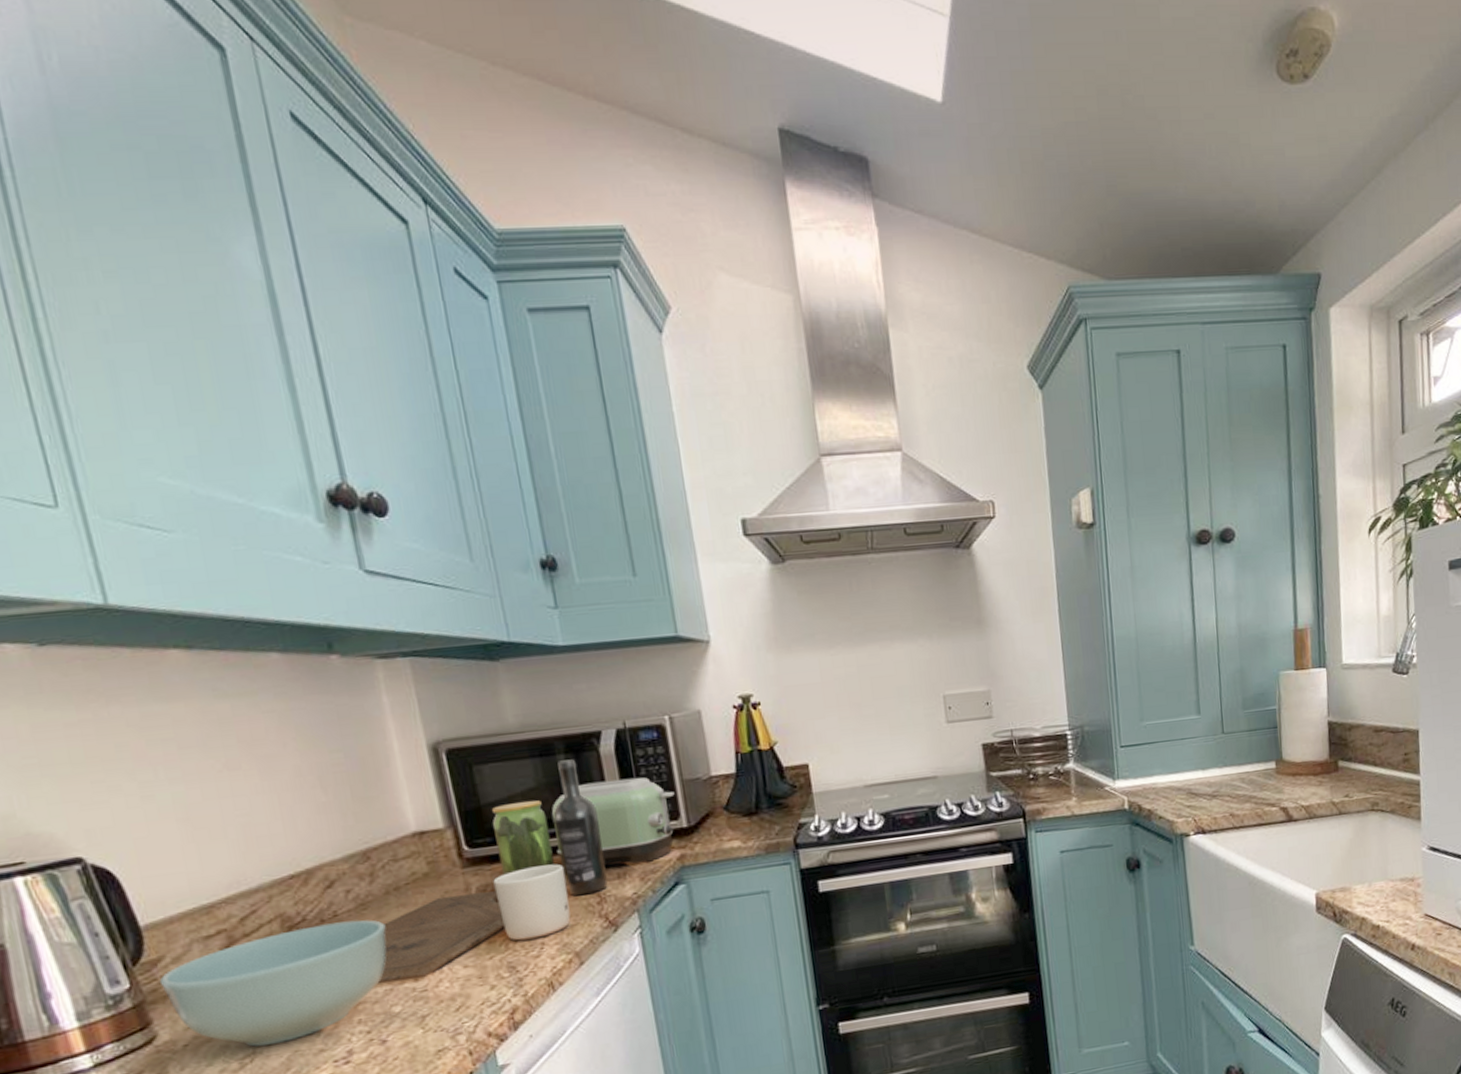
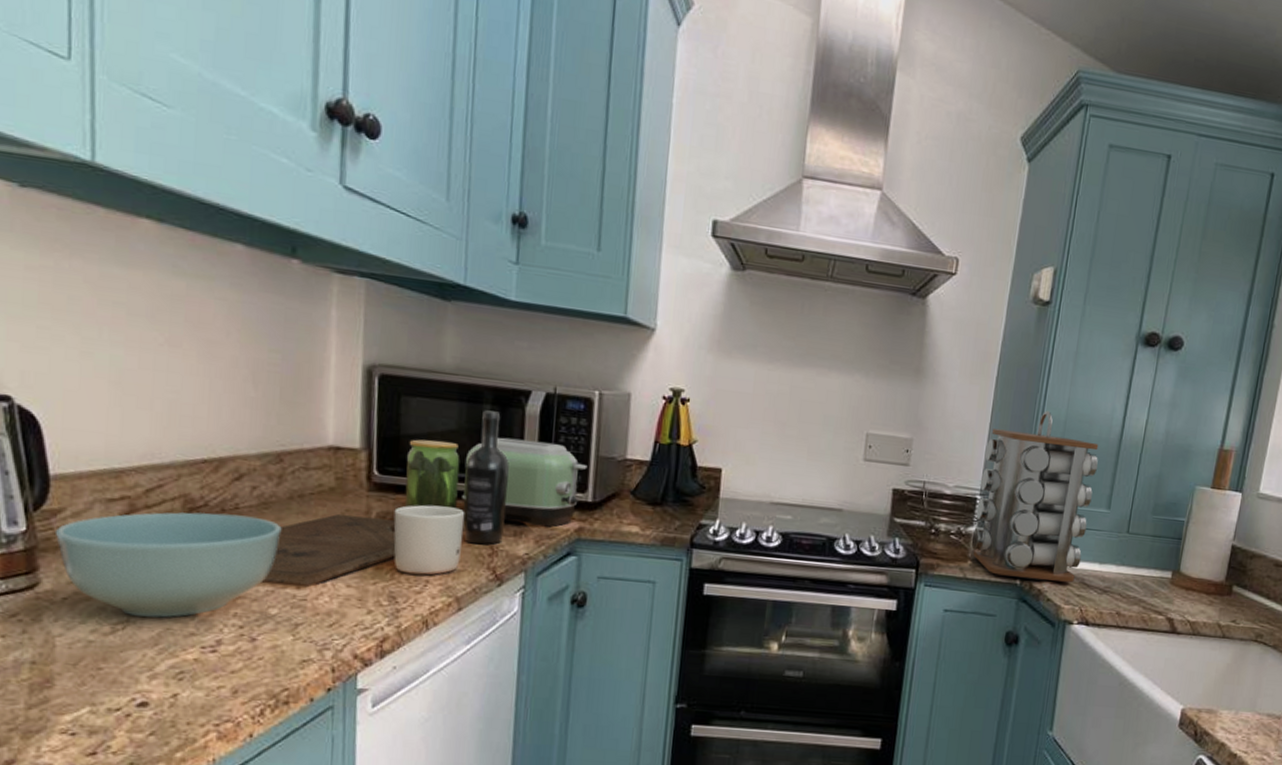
spice rack: none [1064,631,1183,805] -> present [971,410,1099,582]

